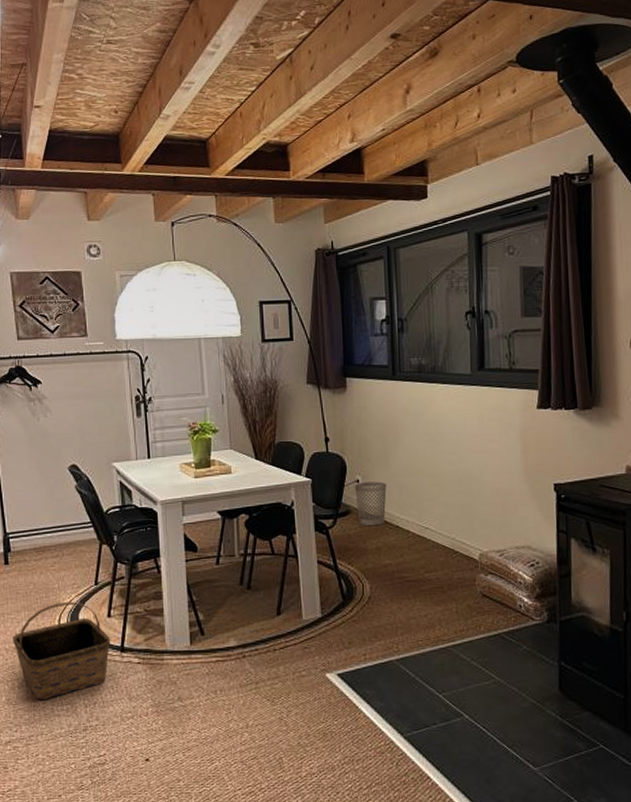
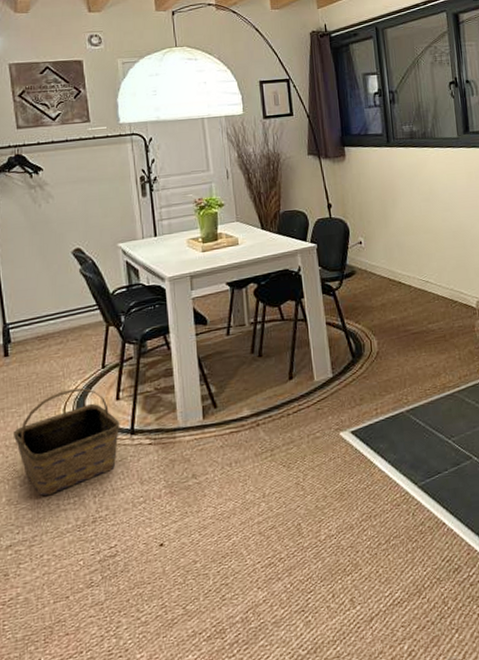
wastebasket: present [355,481,387,526] -> none [358,241,388,285]

